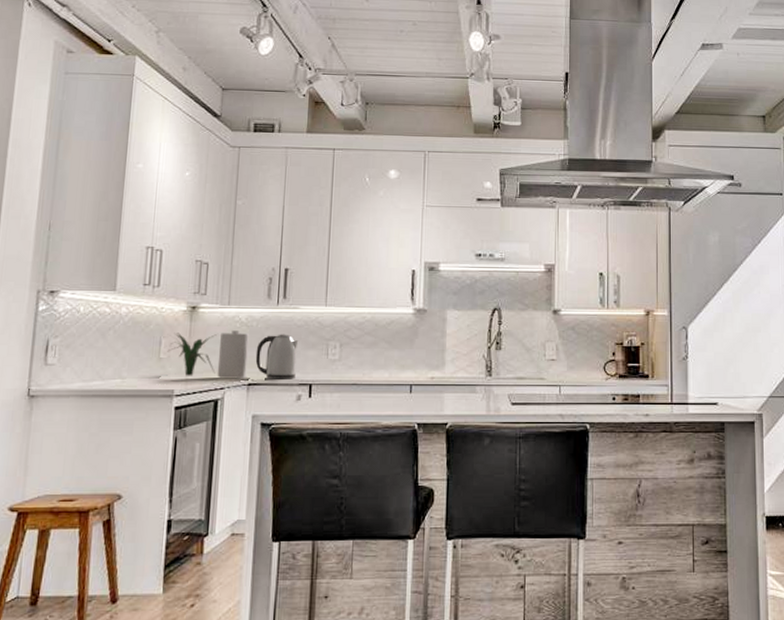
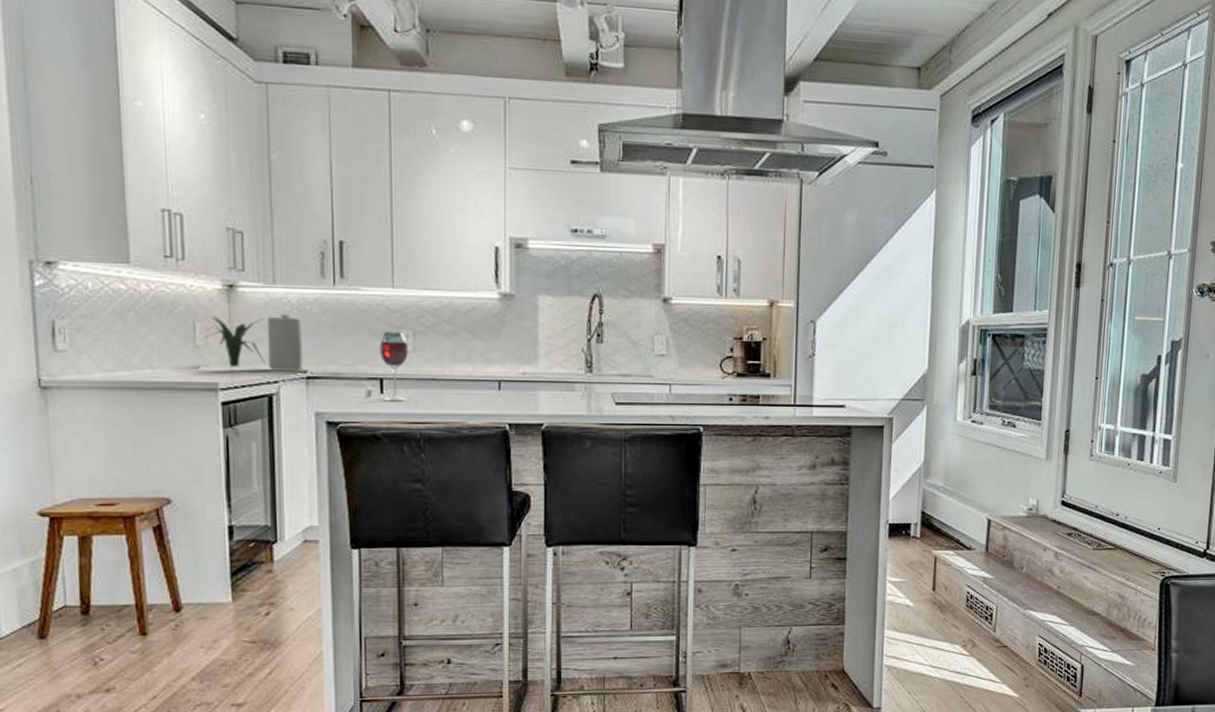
kettle: present [255,334,299,379] -> none [312,319,363,373]
wineglass: none [311,343,335,405] -> present [379,331,408,402]

